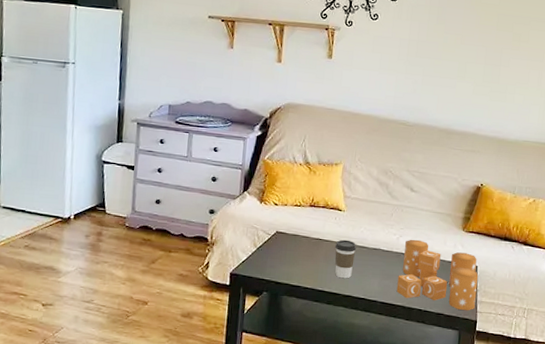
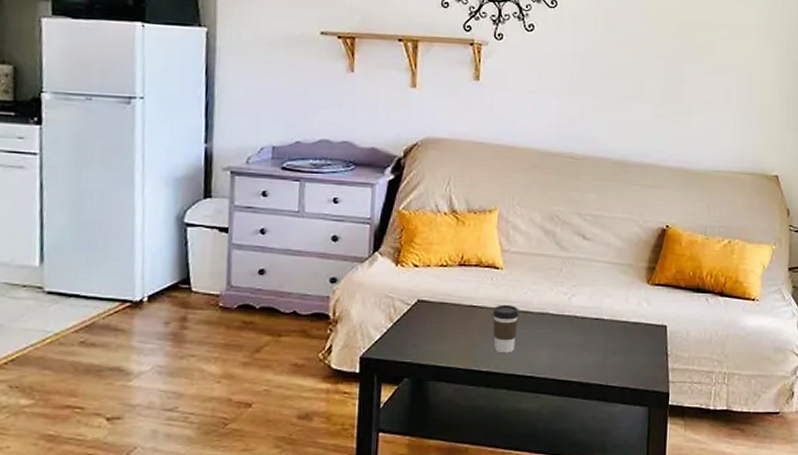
candle: present [396,239,479,311] -> none [570,298,669,382]

